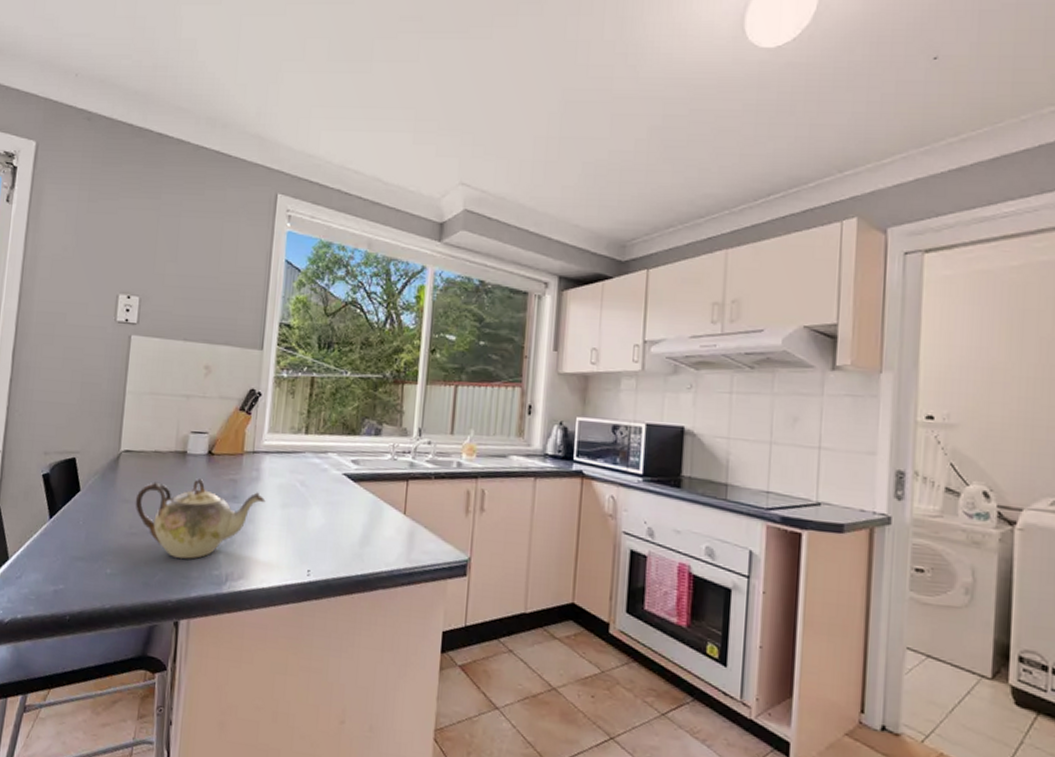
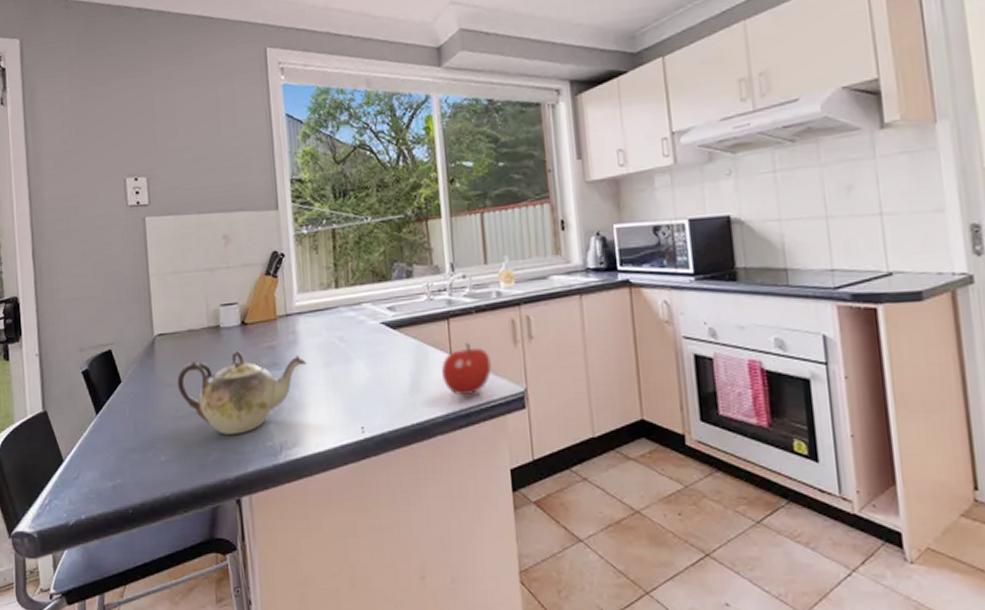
fruit: none [393,506,442,556] -> present [442,343,492,396]

